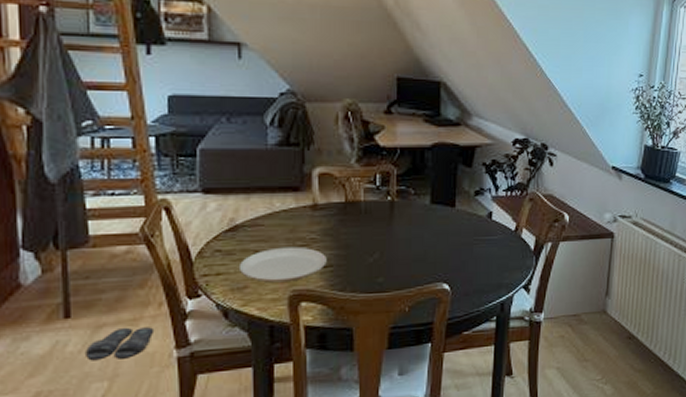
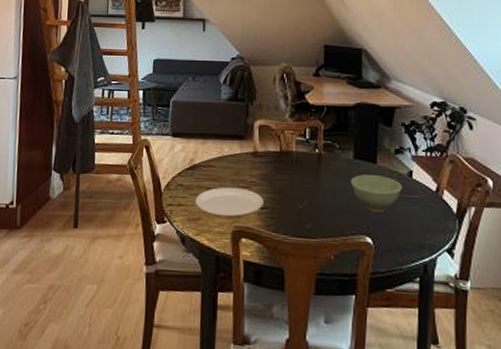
slippers: present [86,327,153,361] -> none [84,241,131,268]
bowl: none [427,219,481,258] -> present [351,174,402,213]

